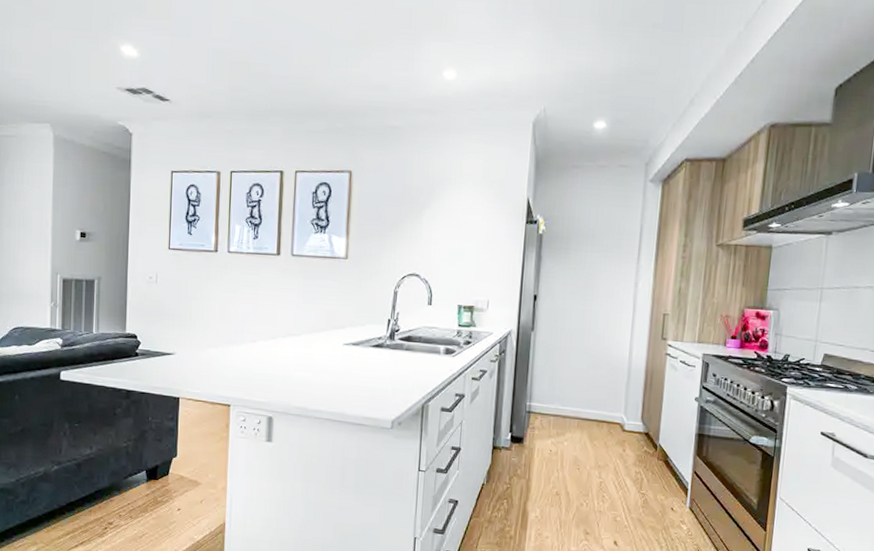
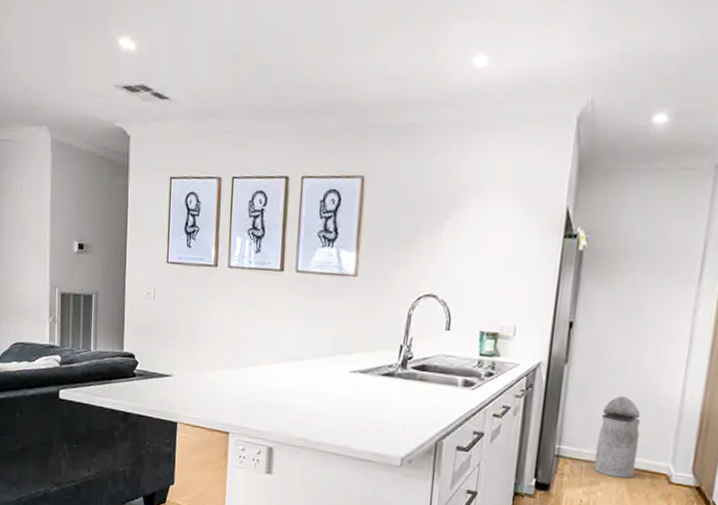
trash can: none [560,357,597,429] -> present [594,395,641,479]

